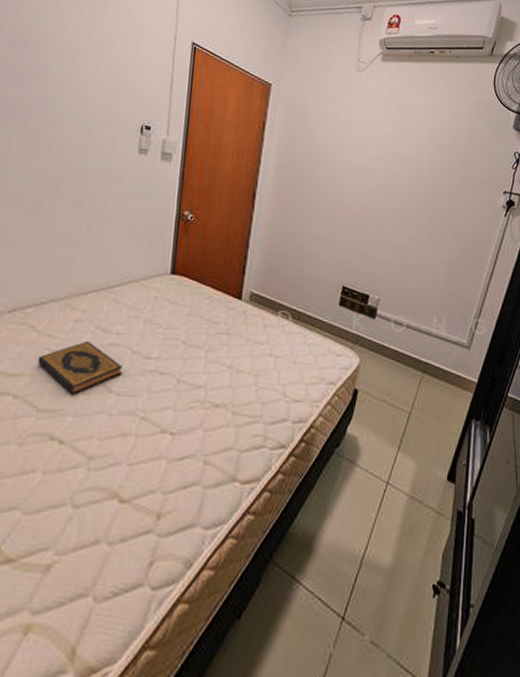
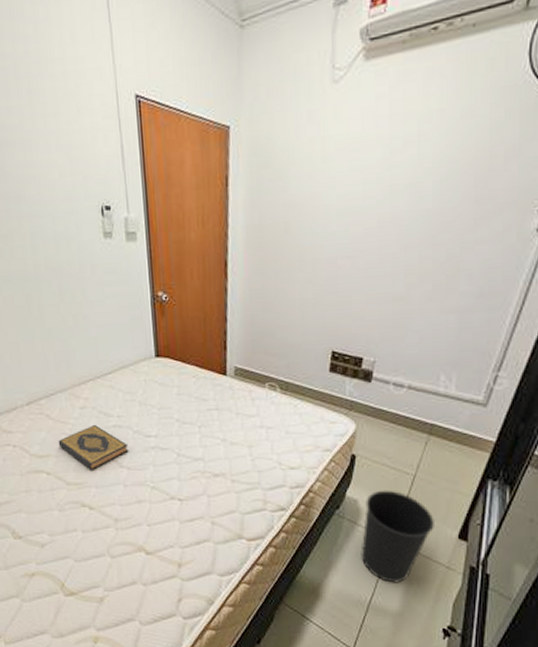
wastebasket: none [357,427,426,532] -> present [361,490,434,583]

